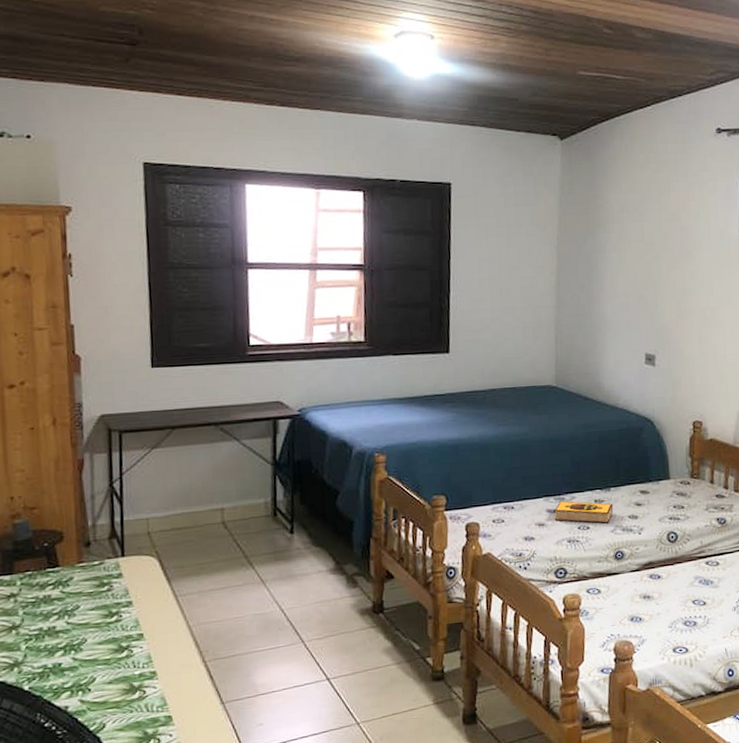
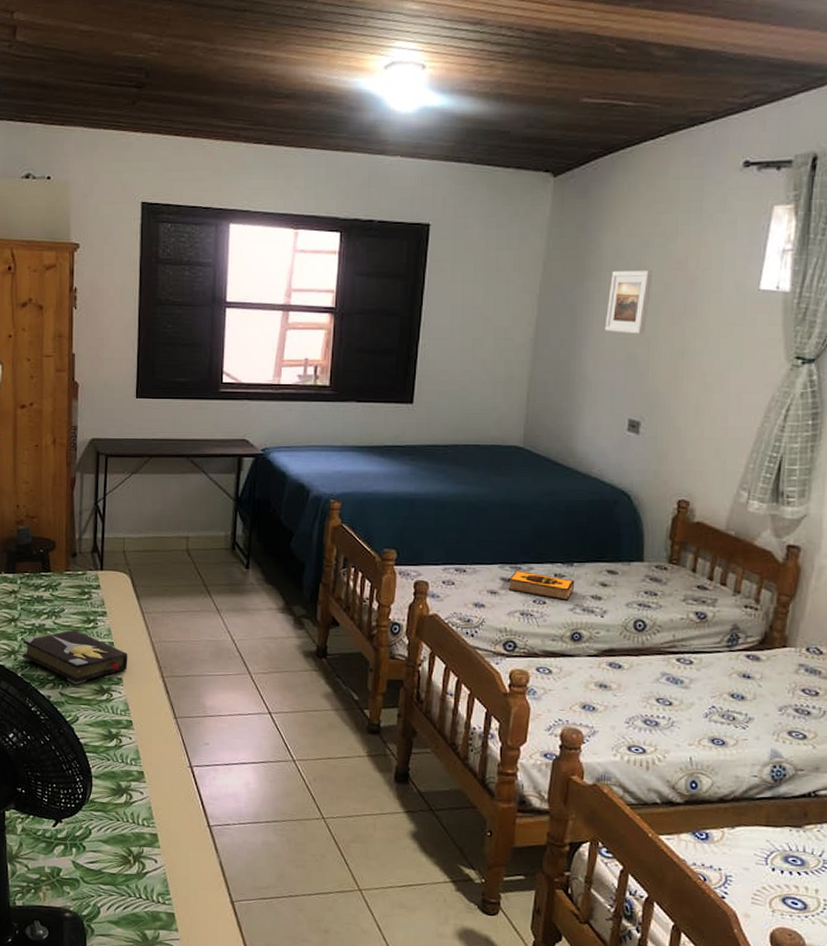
hardback book: none [28,626,162,688] -> present [22,629,128,685]
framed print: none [617,221,653,279] -> present [605,269,653,335]

